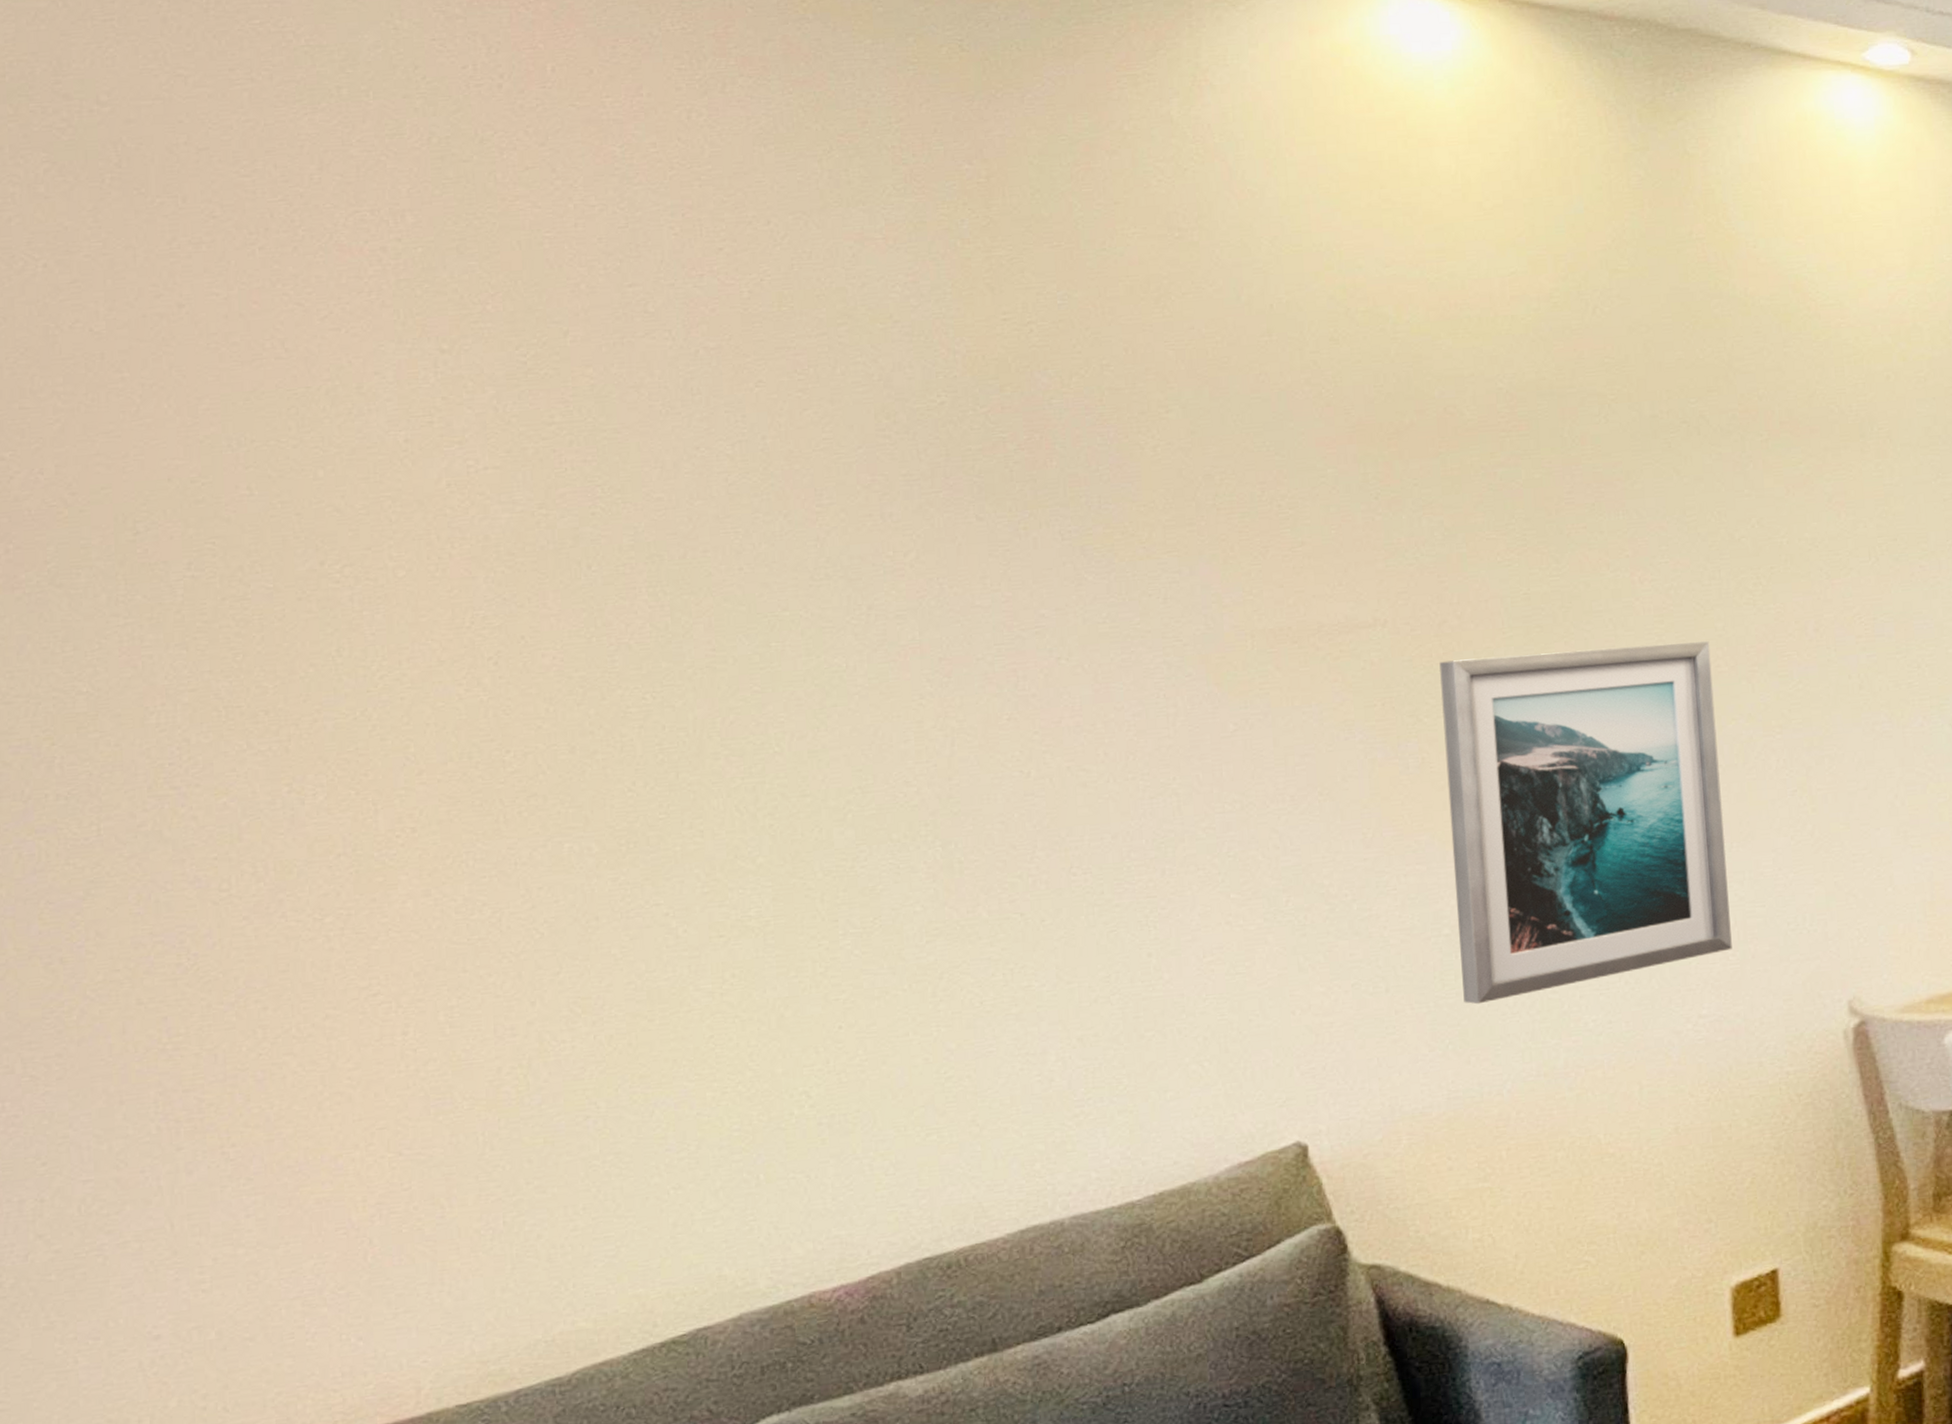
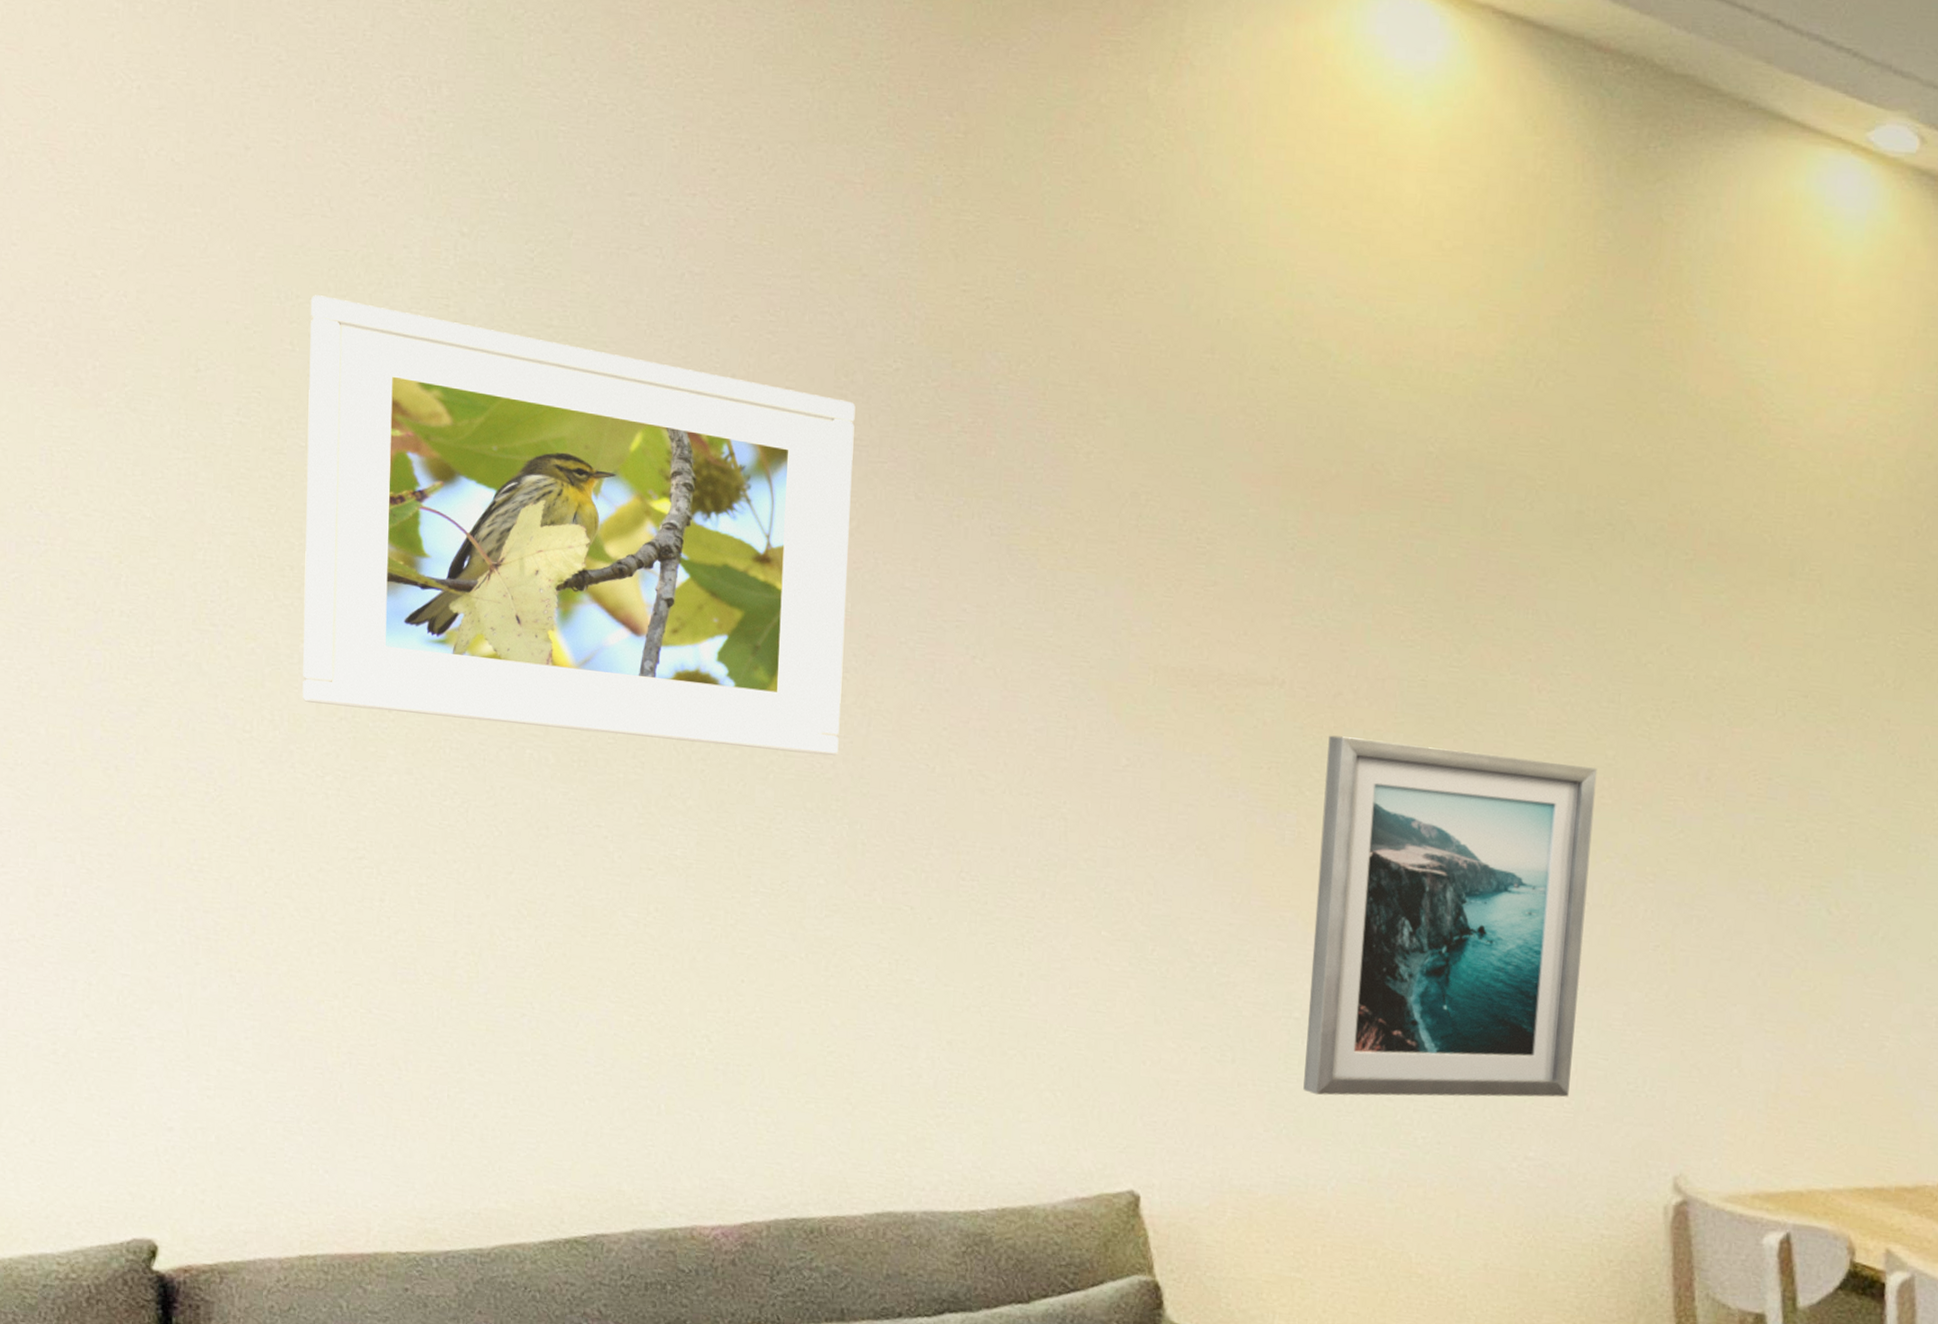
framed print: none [268,435,922,846] -> present [302,295,856,756]

